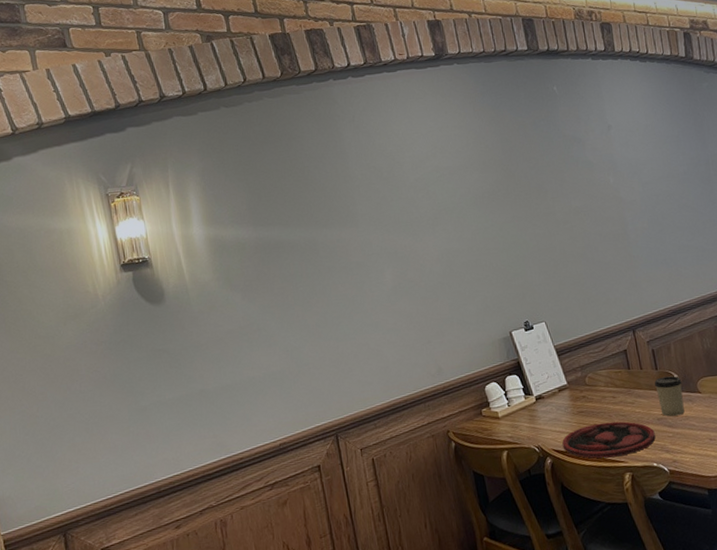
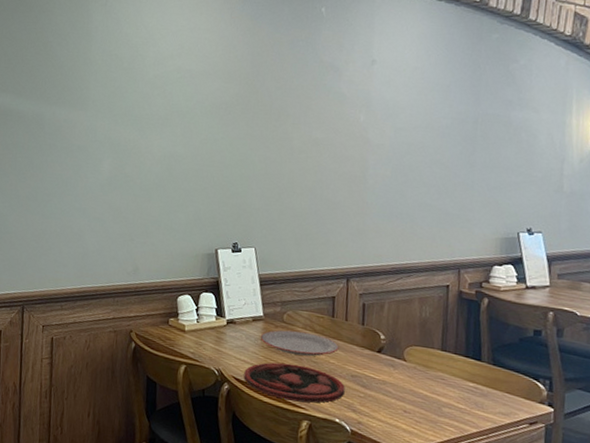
plate: none [569,389,641,414] -> present [260,330,339,357]
cup: present [654,376,685,417] -> none [357,334,388,378]

